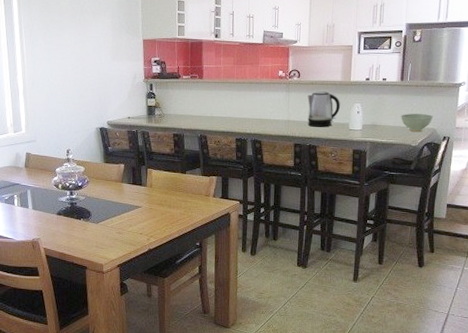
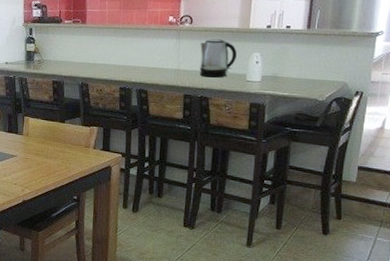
bowl: present [401,114,434,132] -> none [306,65,345,86]

